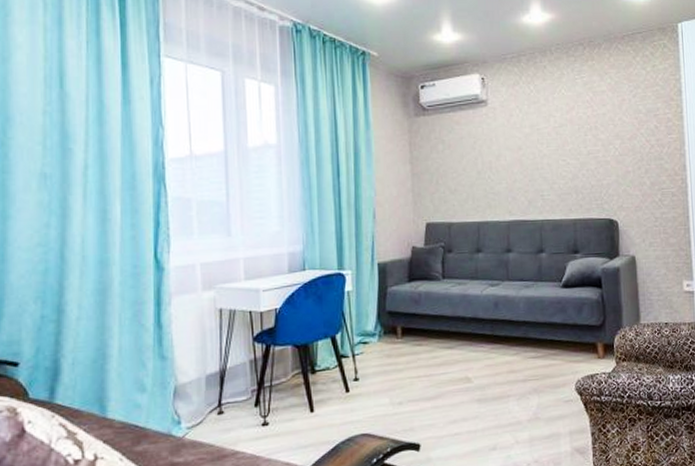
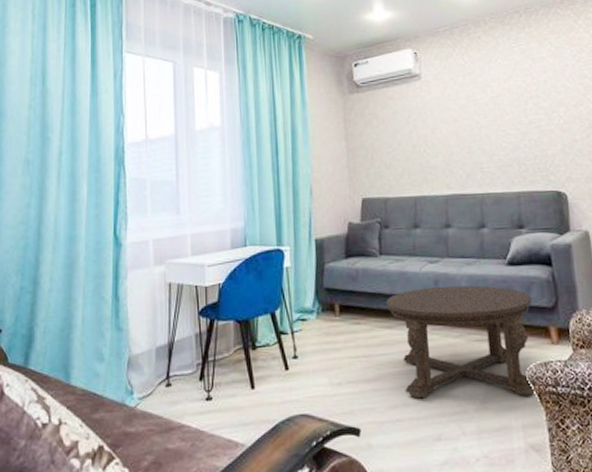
coffee table: none [448,307,583,413] -> present [386,285,537,399]

